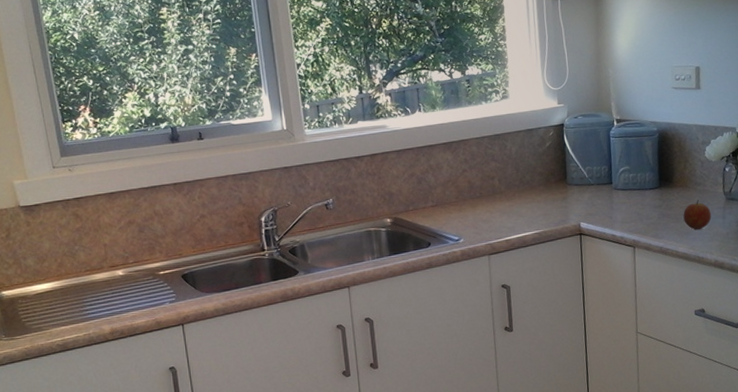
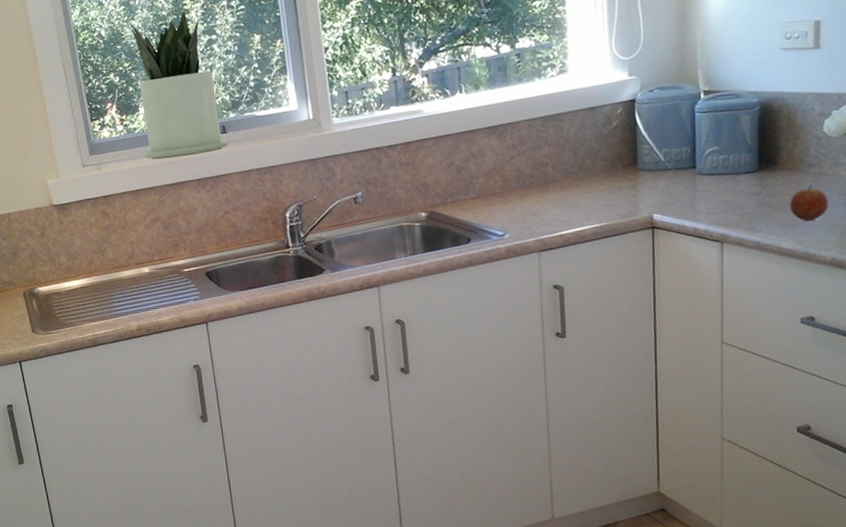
planter: none [104,20,206,164] -> present [130,11,230,160]

